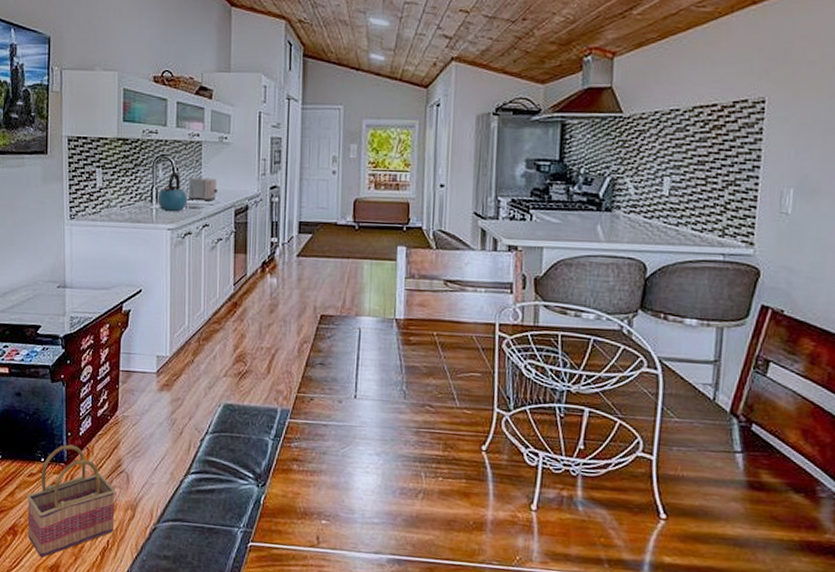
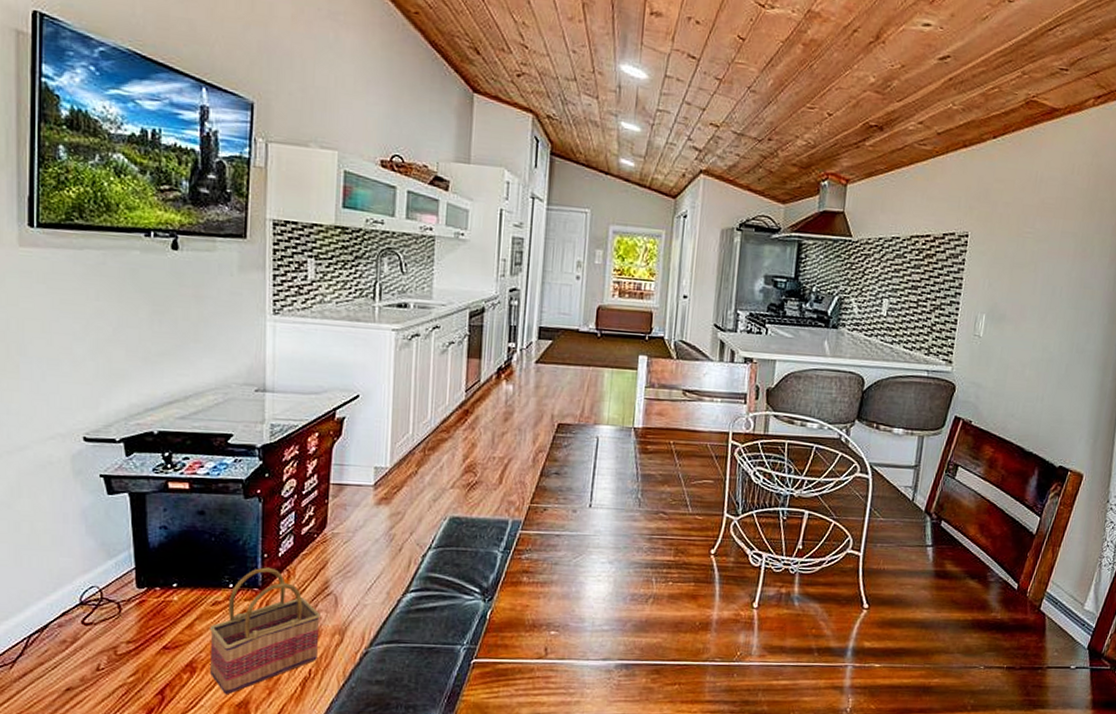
kettle: present [157,173,188,211] -> none [381,268,417,311]
toaster: present [188,177,217,202] -> none [416,275,451,302]

